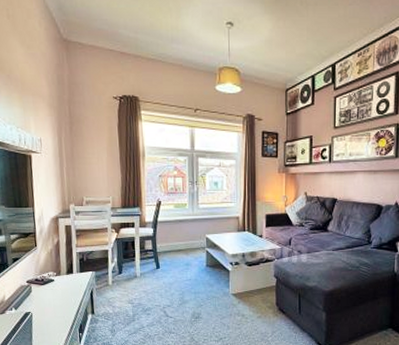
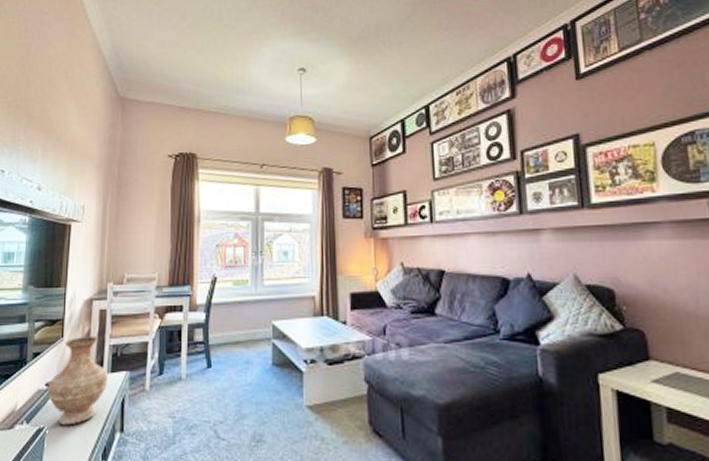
vase: none [29,245,78,311] -> present [48,336,107,426]

